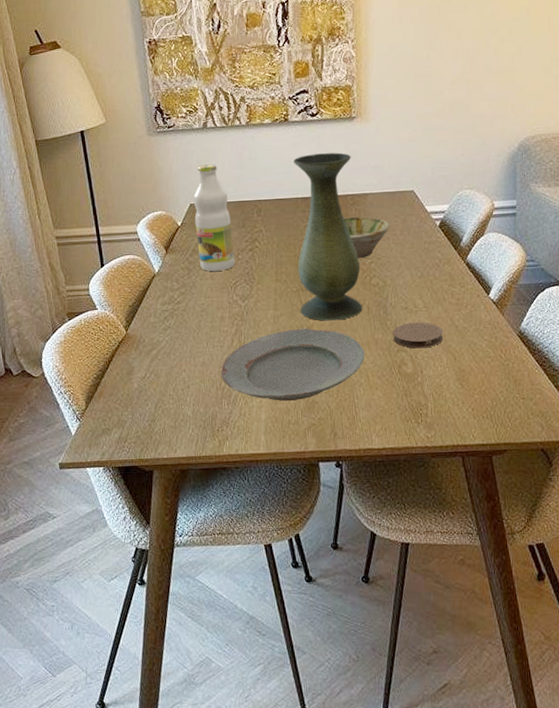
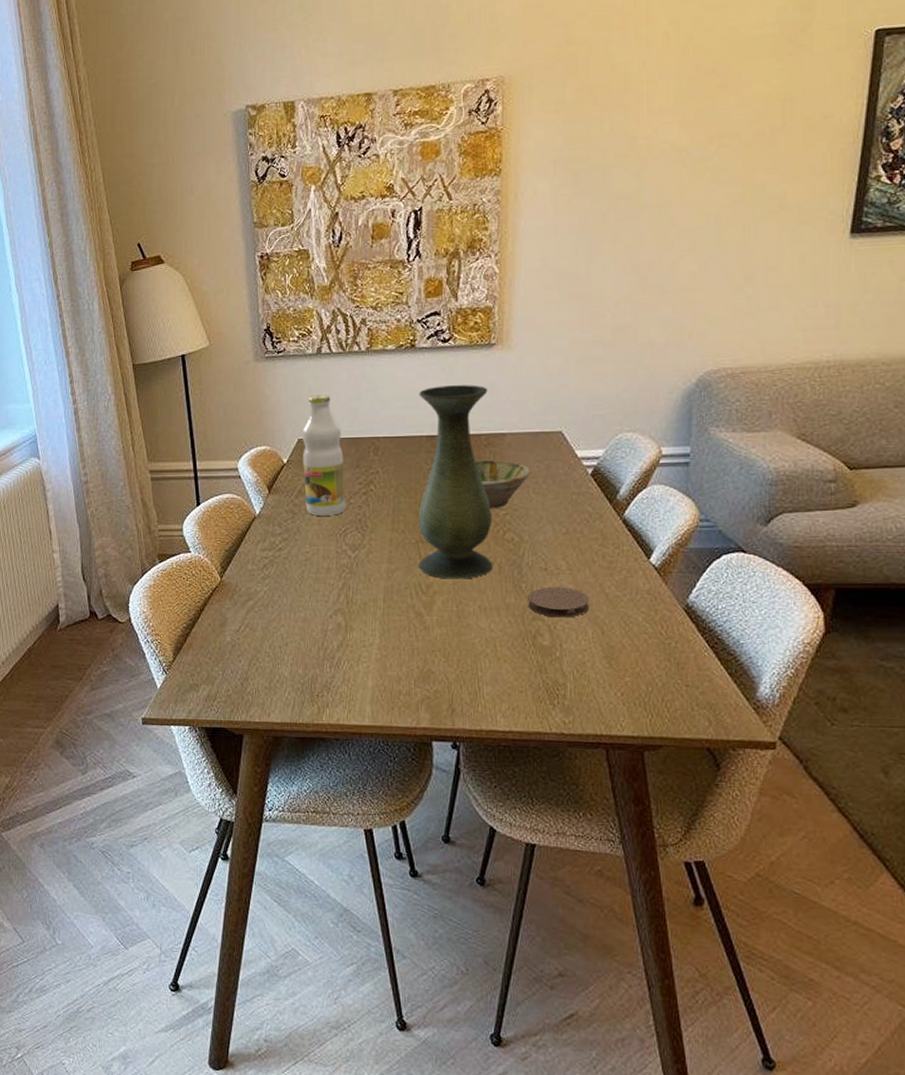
plate: present [221,328,365,401] -> none [325,586,493,668]

